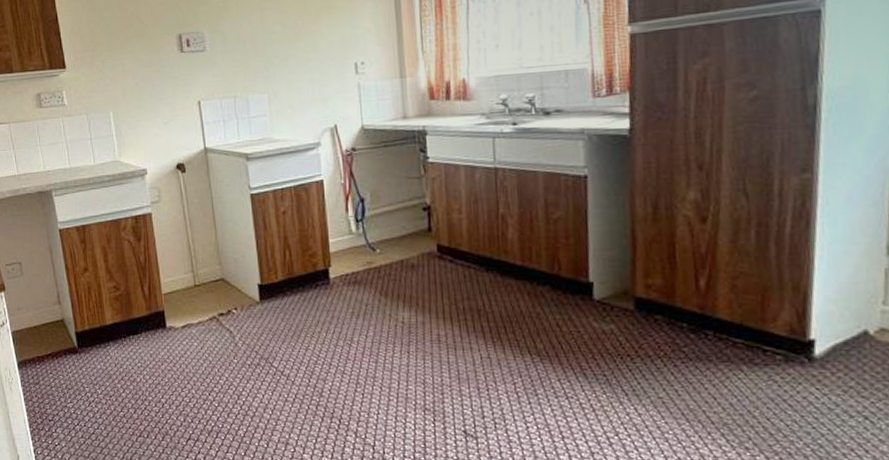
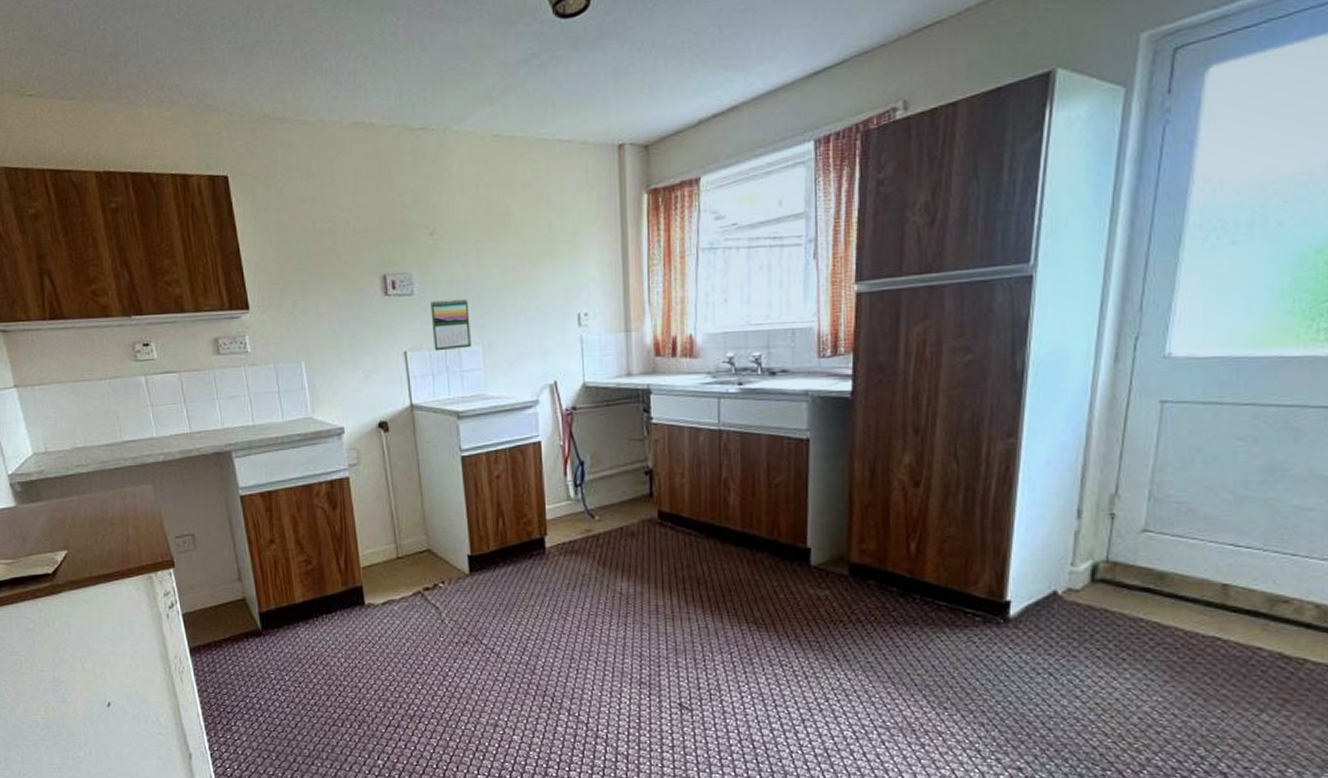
calendar: none [221,53,258,100] -> present [430,298,471,351]

